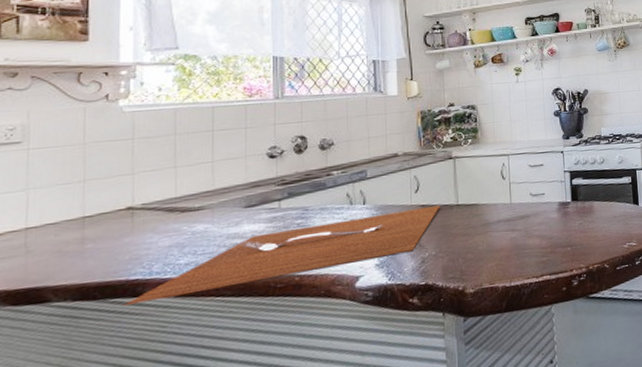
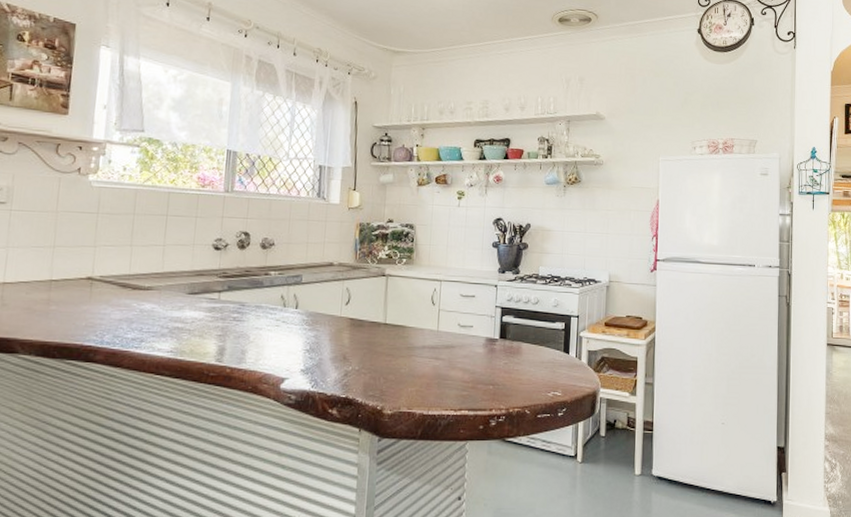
cutting board: present [123,205,441,306] -> none [77,320,369,369]

